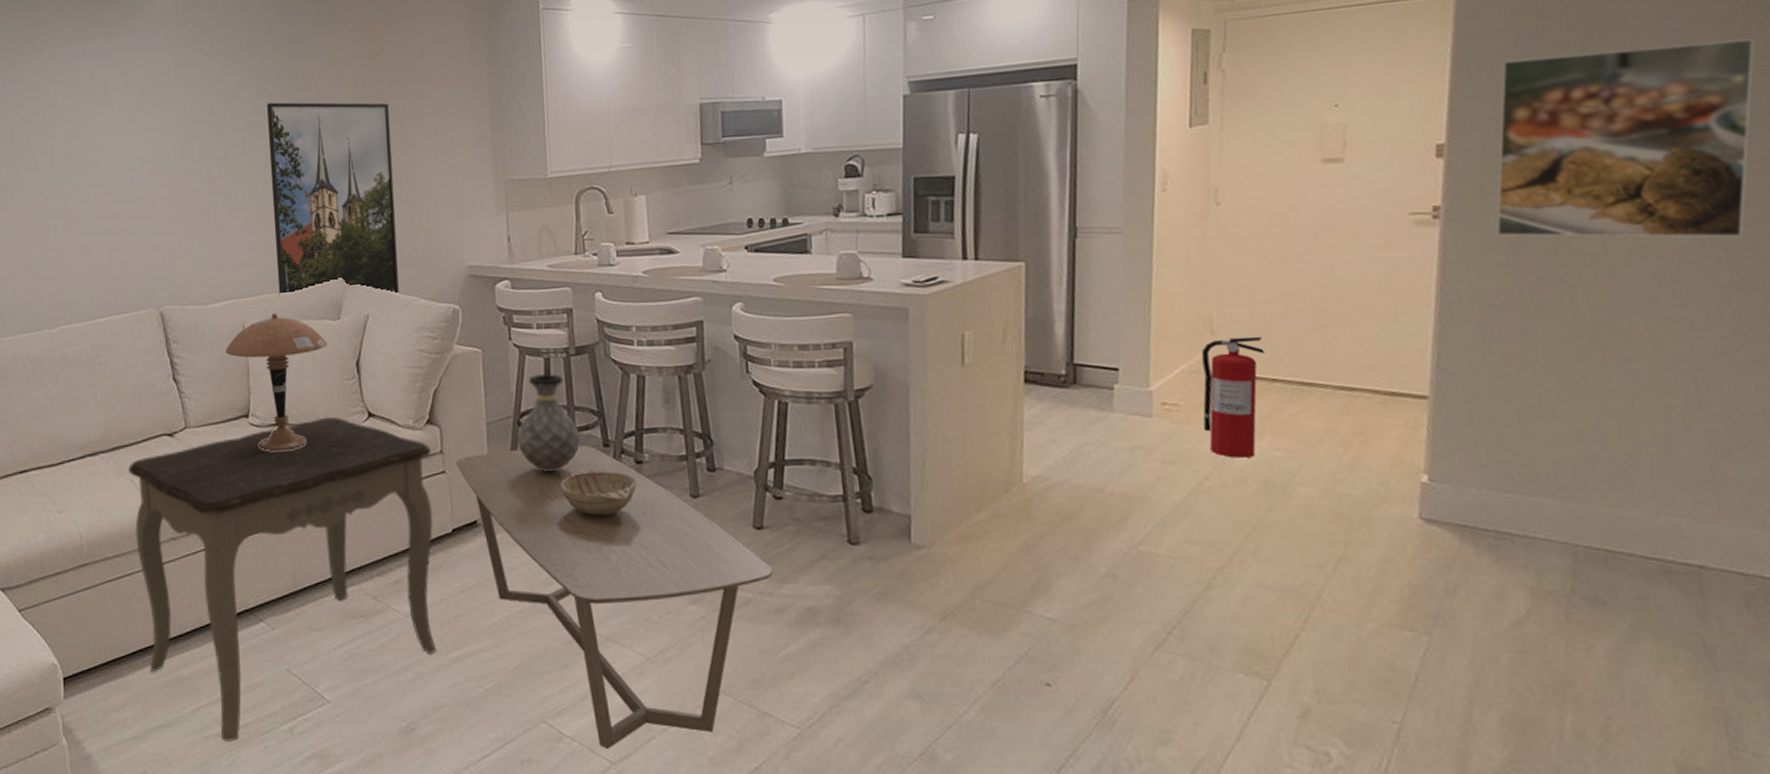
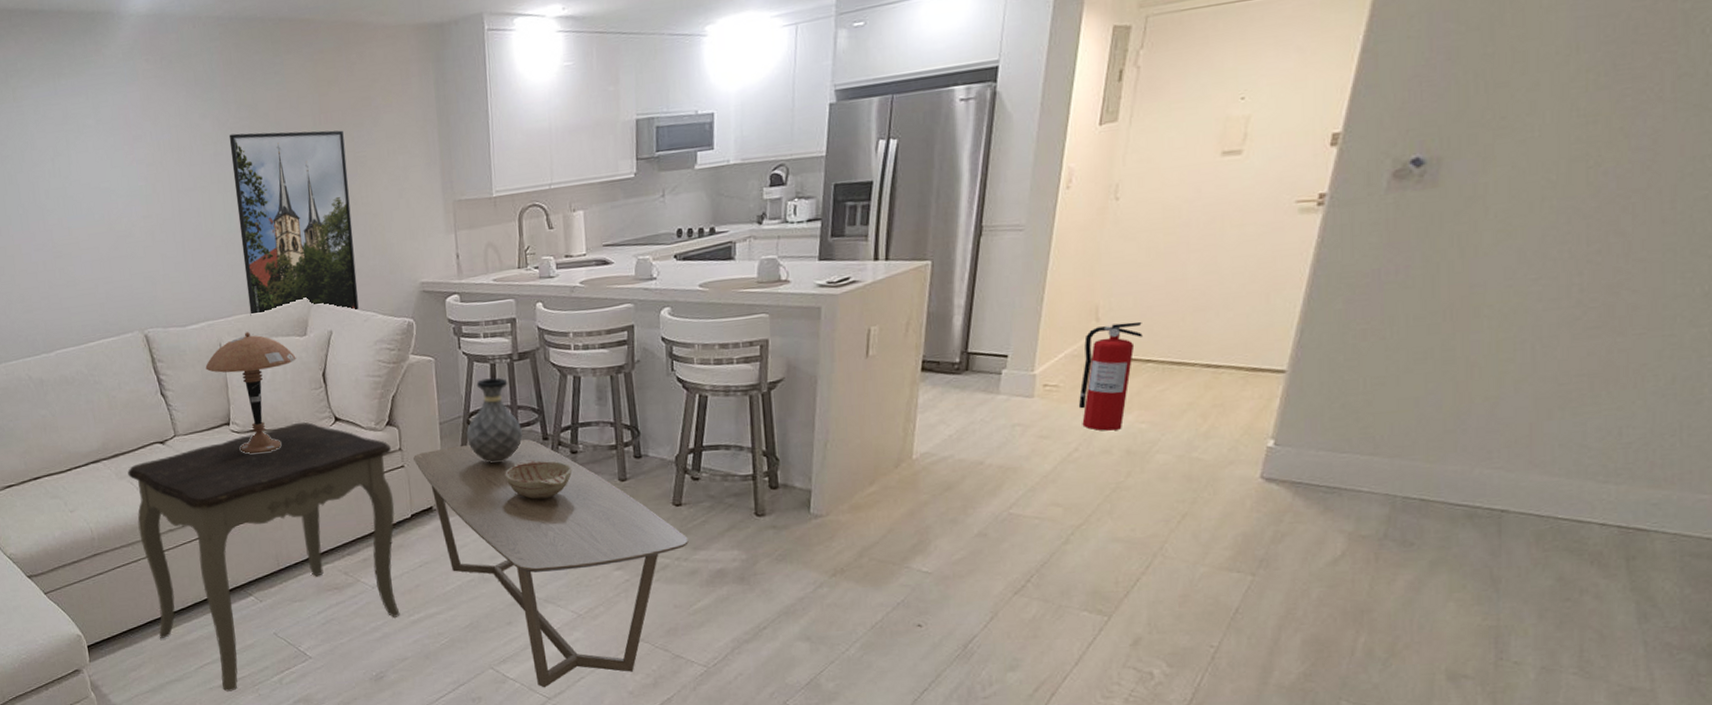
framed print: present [1495,38,1755,238] -> none [1375,14,1662,221]

